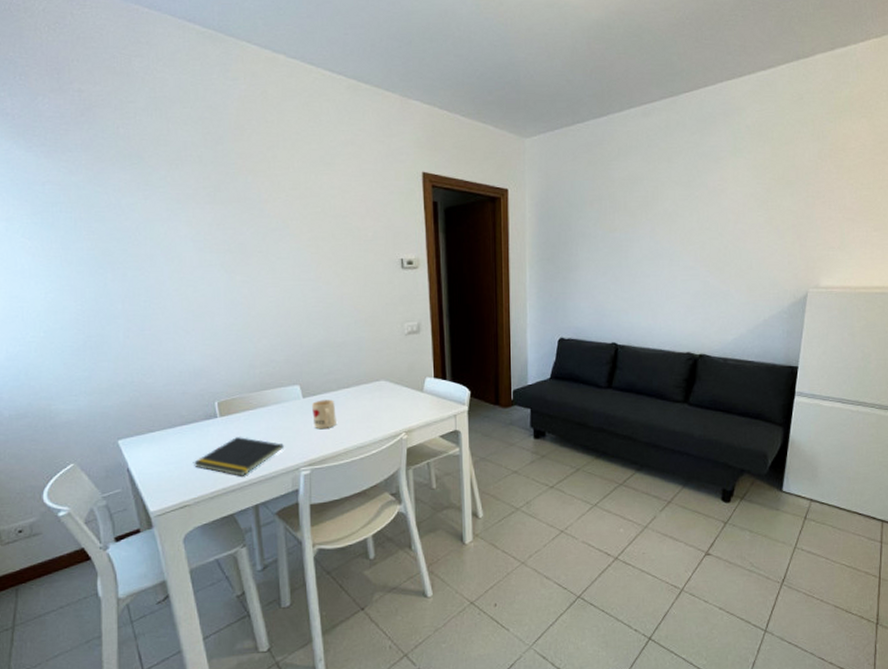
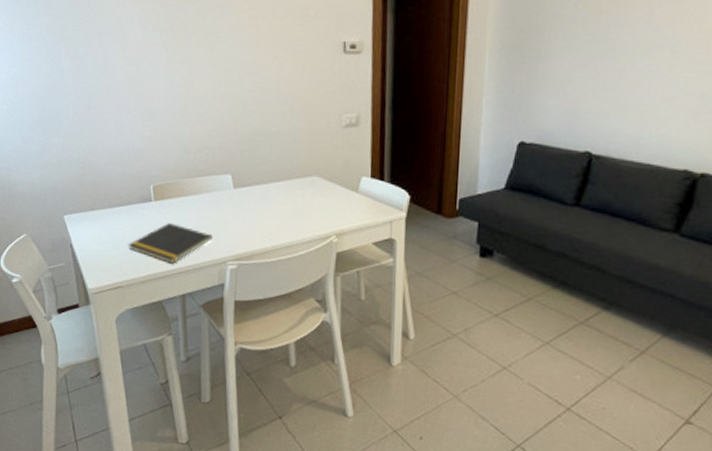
mug: present [312,399,336,430] -> none [242,192,266,224]

